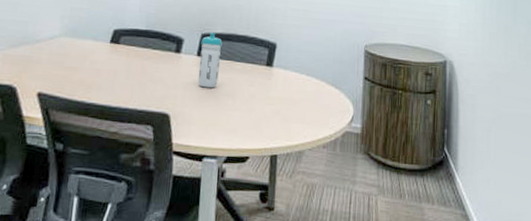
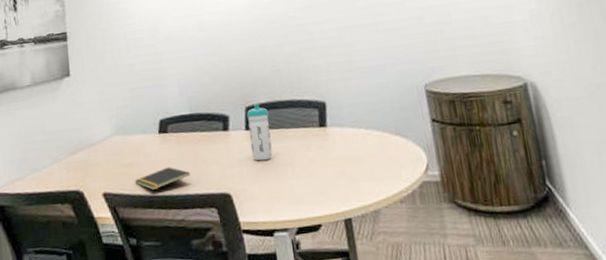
notepad: none [74,78,134,99] -> present [134,167,190,191]

